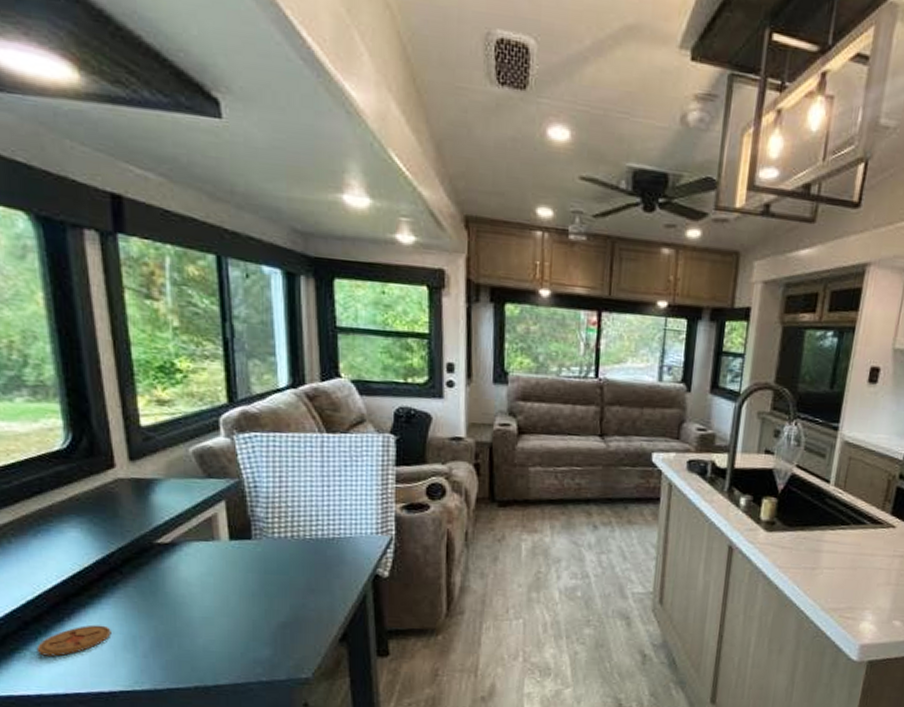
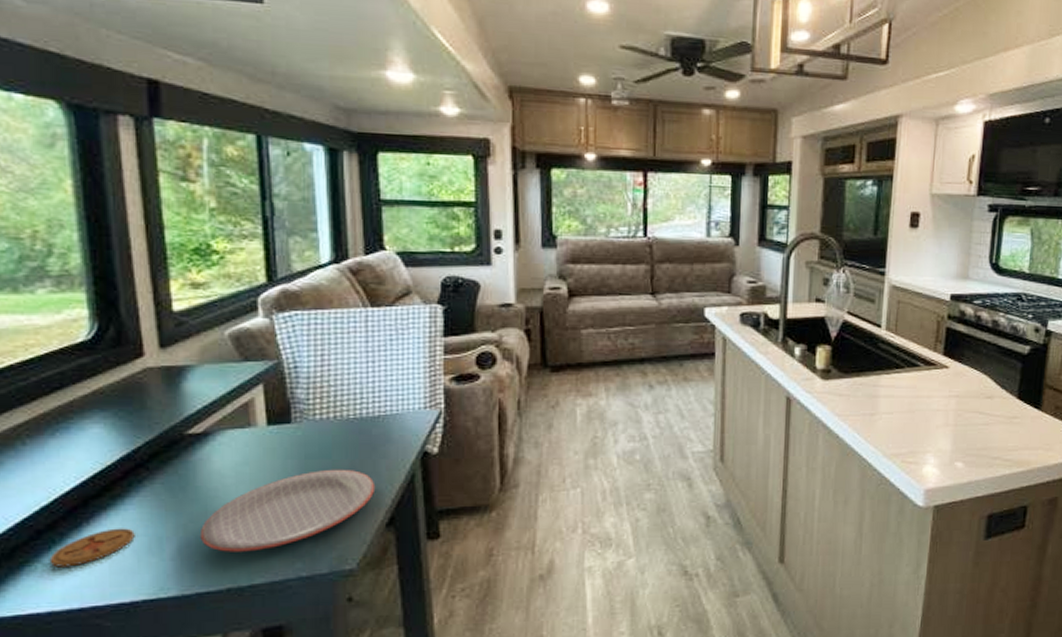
plate: none [169,585,330,655] -> present [199,469,376,552]

